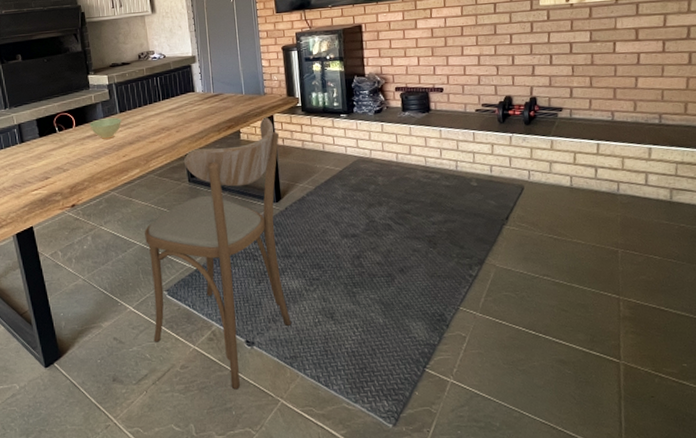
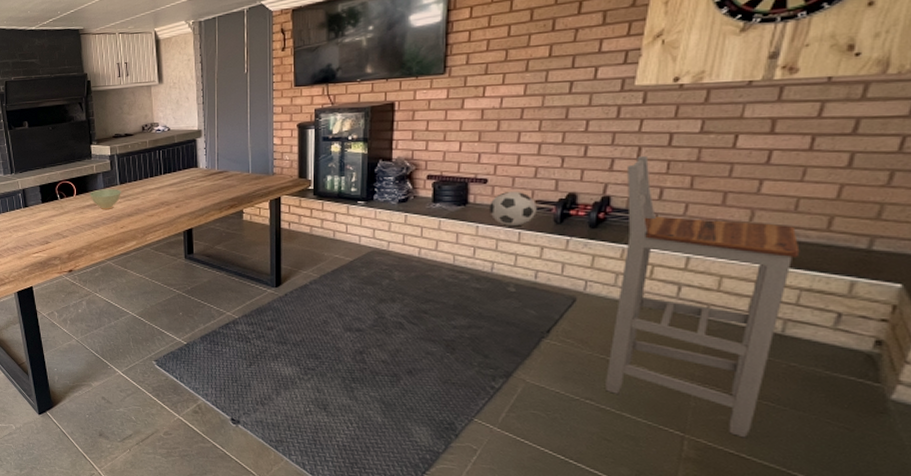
dining chair: present [145,118,291,390] -> none [138,200,286,462]
soccer ball: none [447,97,484,128] -> present [489,190,537,226]
bar stool: none [545,61,671,293] -> present [606,155,800,438]

